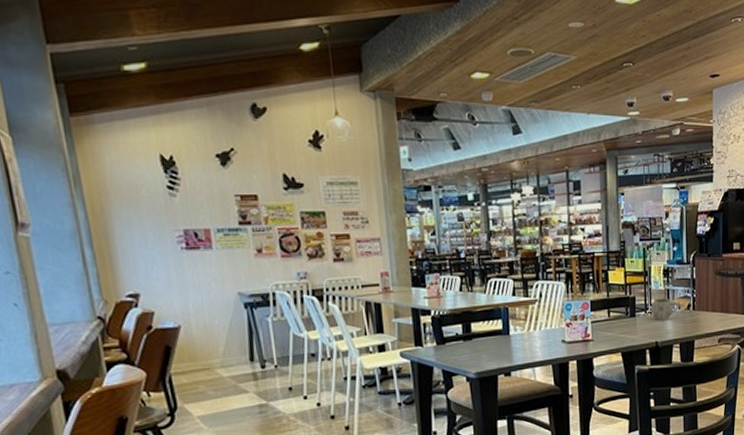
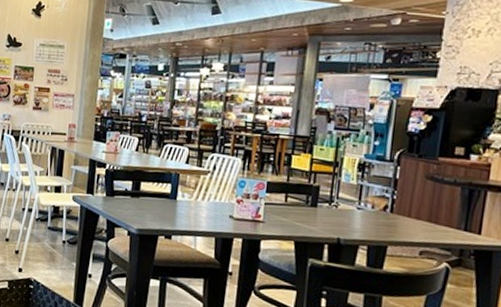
mug: present [651,298,680,321] -> none [337,192,374,218]

